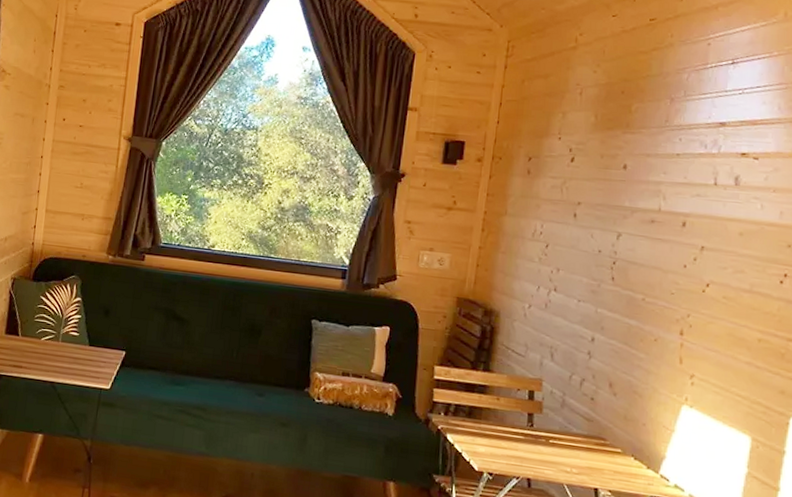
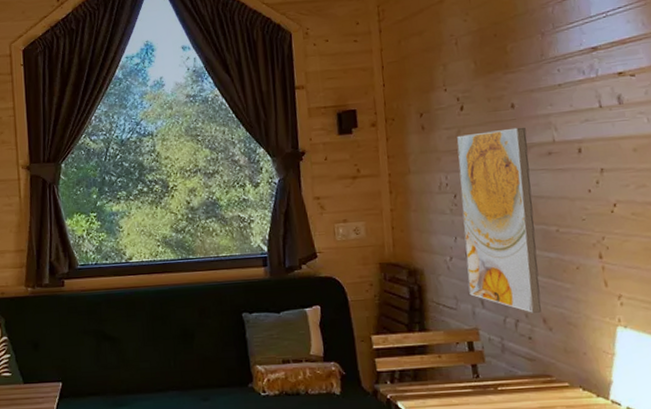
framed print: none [541,186,633,376] -> present [457,127,541,313]

